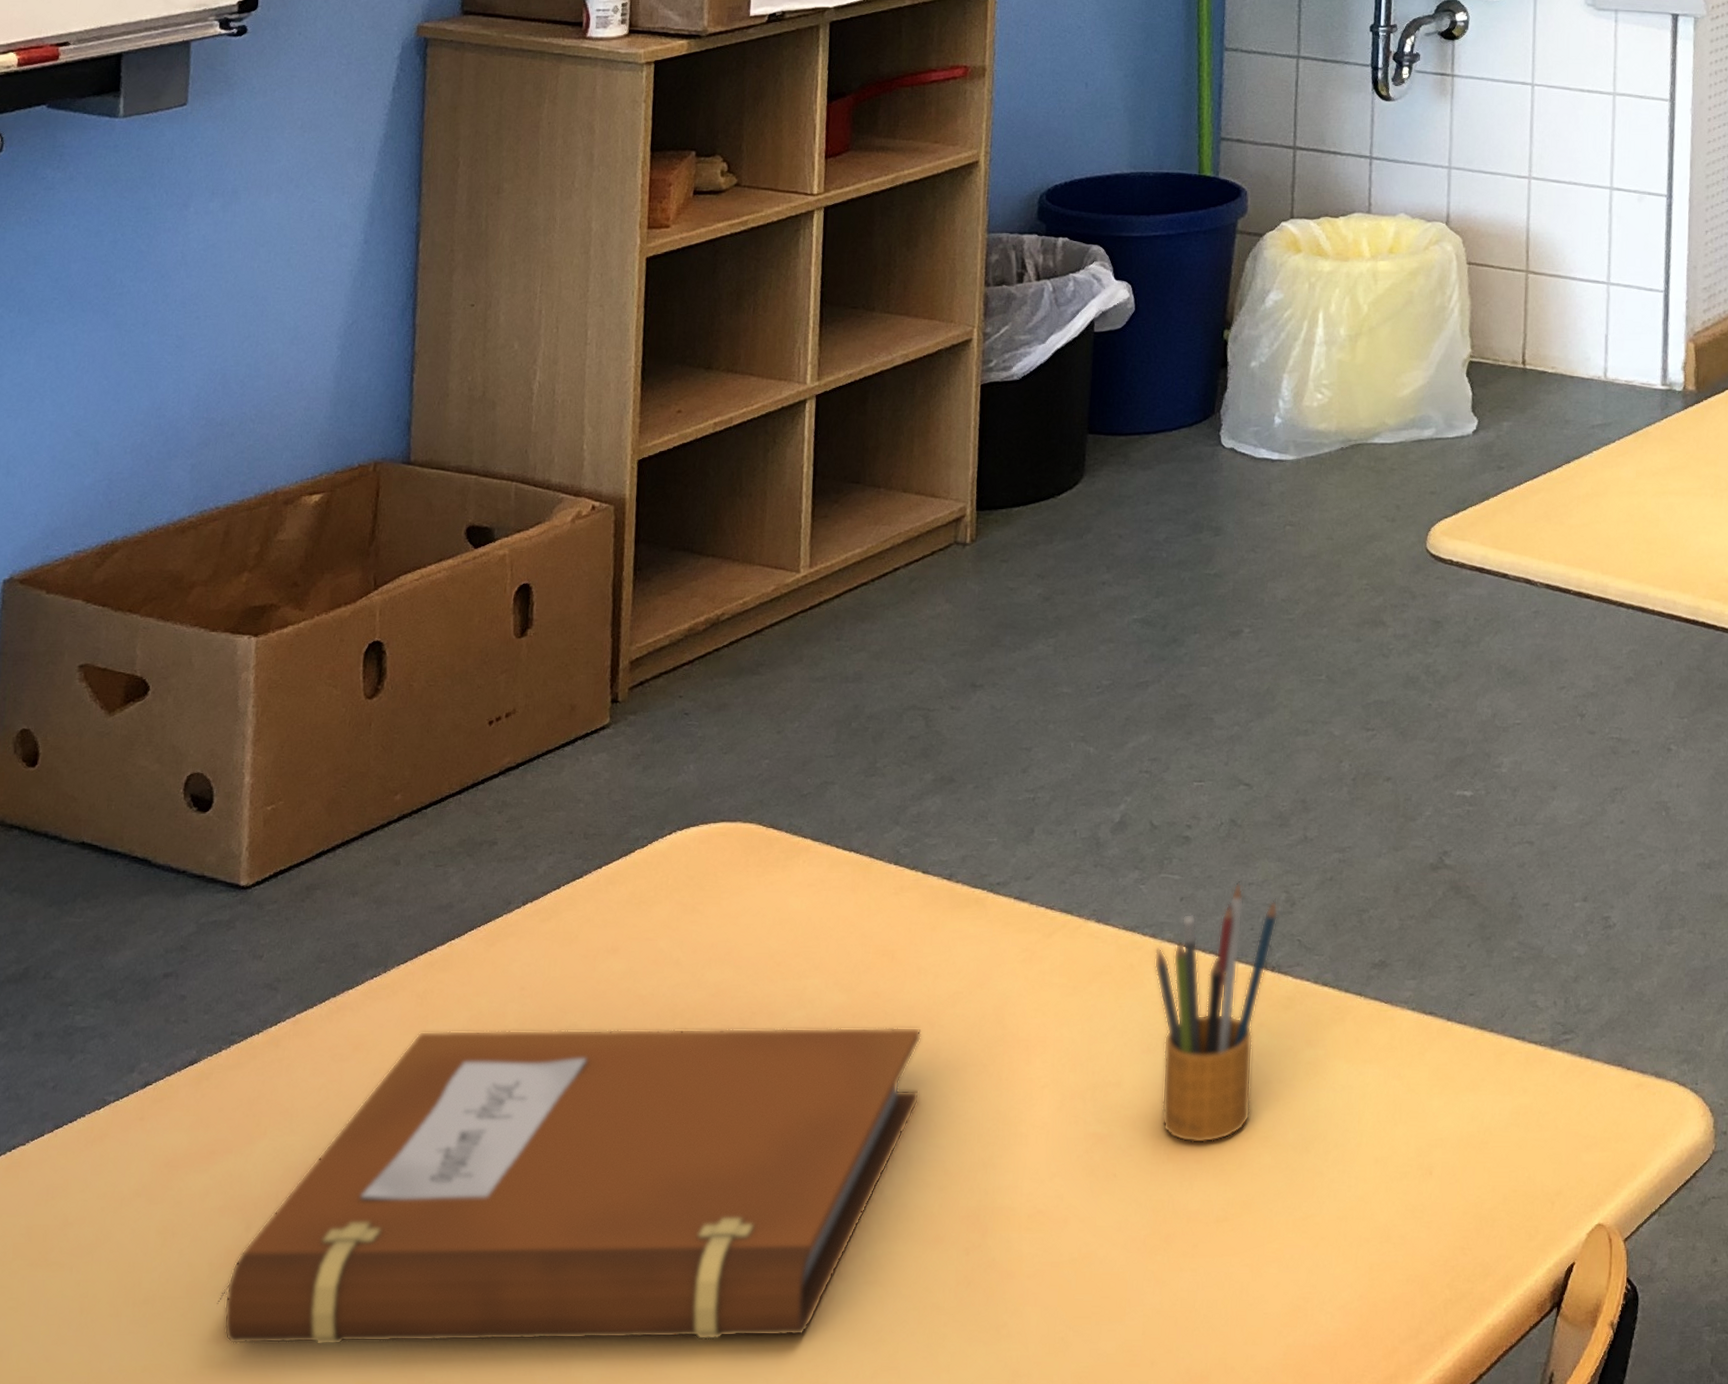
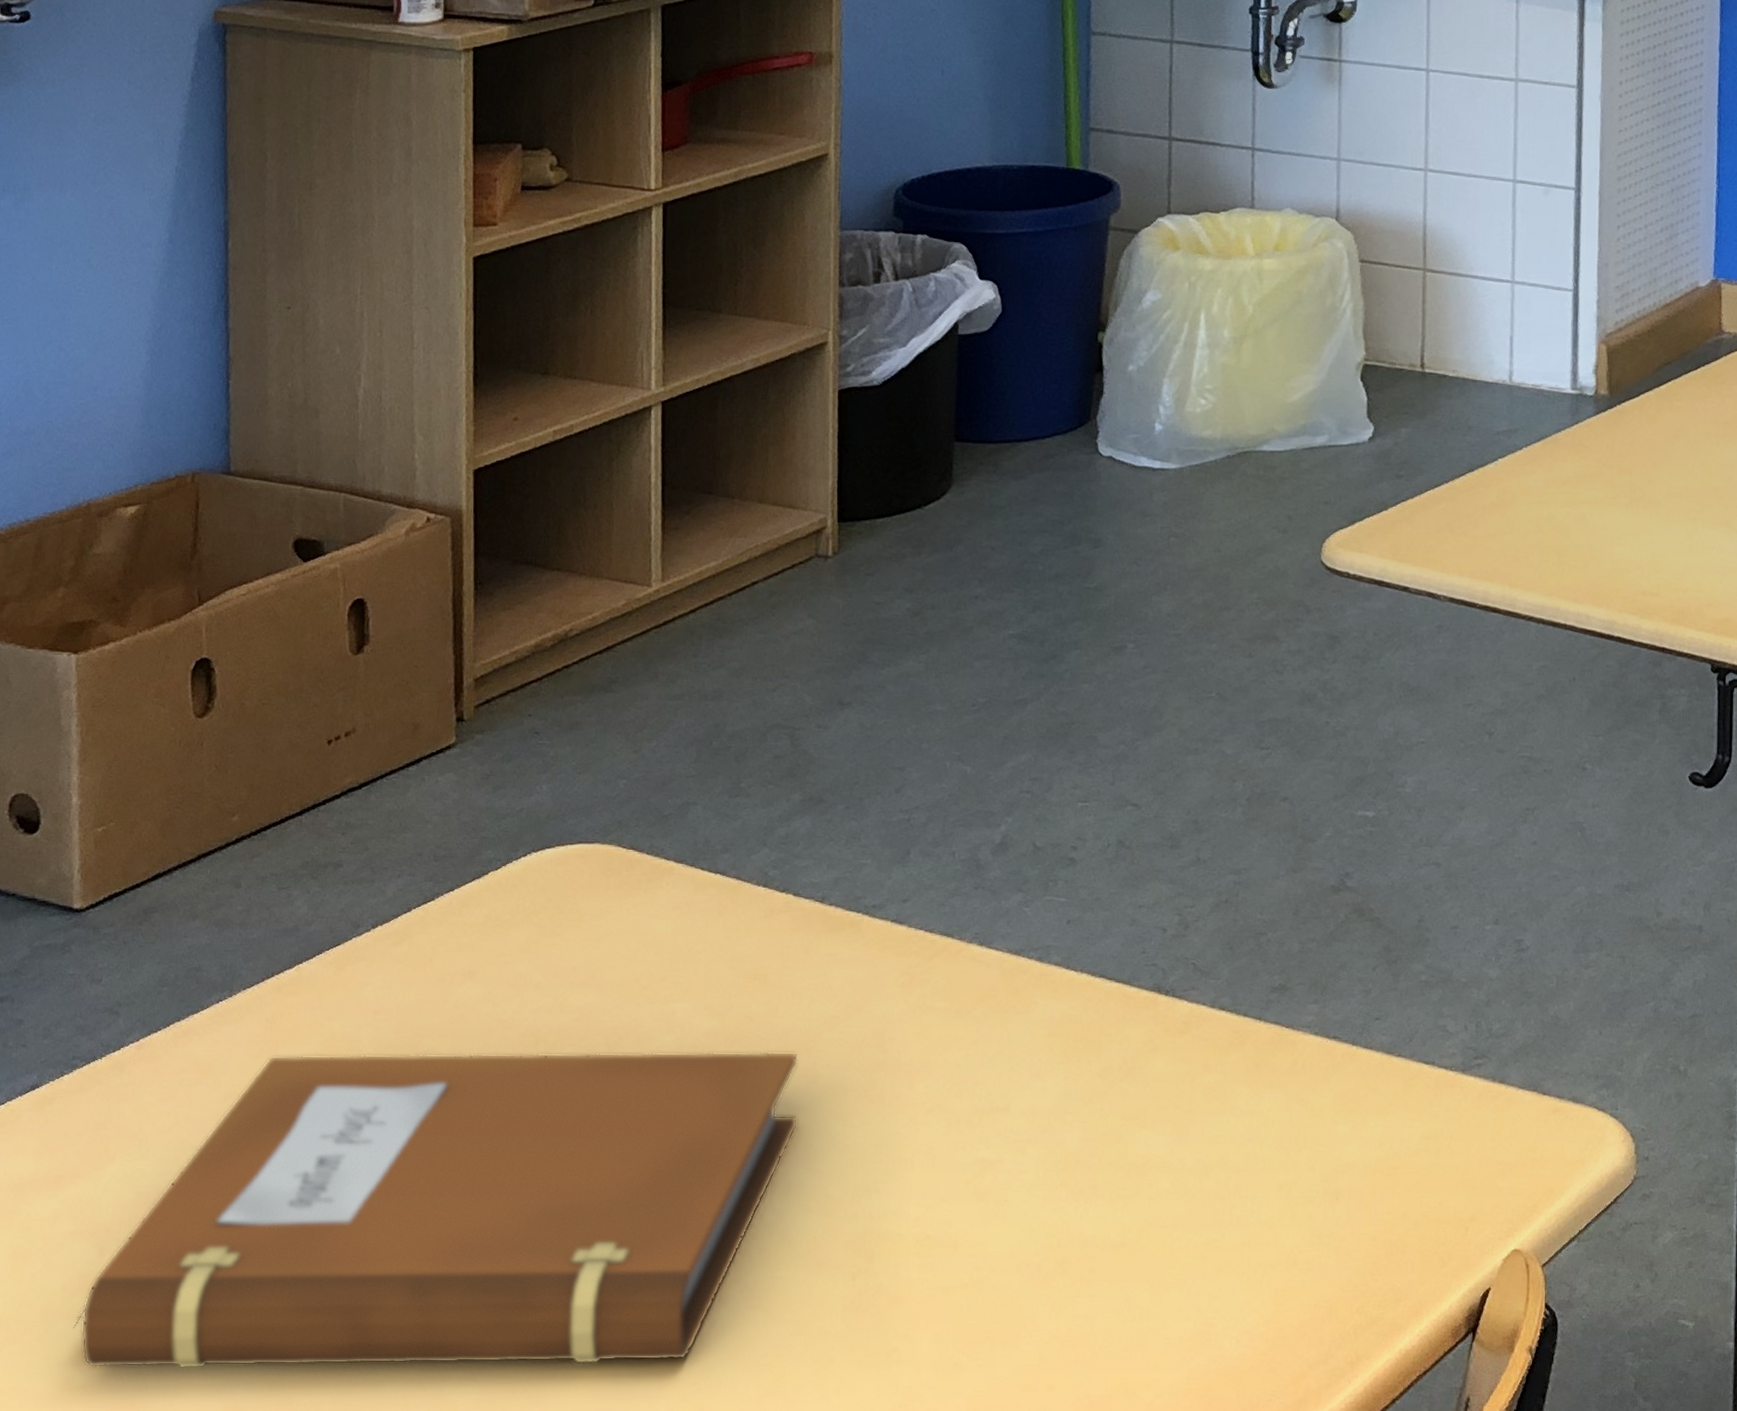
pencil box: present [1154,881,1279,1143] -> none [1041,904,1171,1169]

